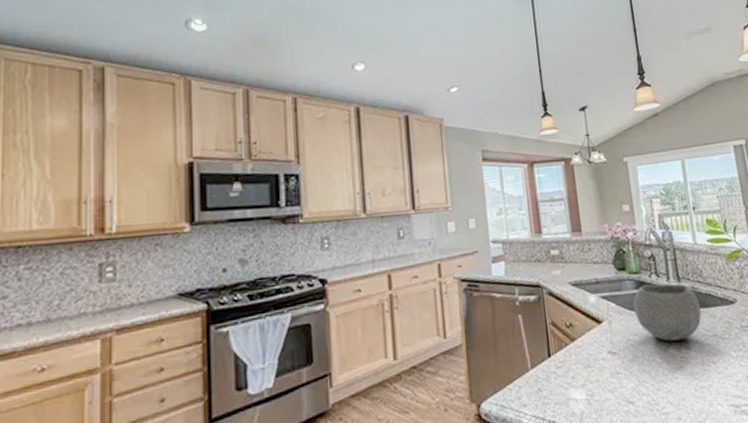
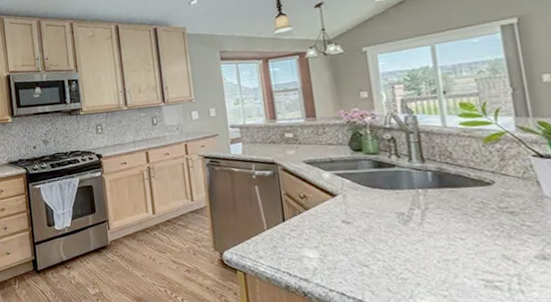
bowl: present [633,283,702,342] -> none [370,163,449,216]

